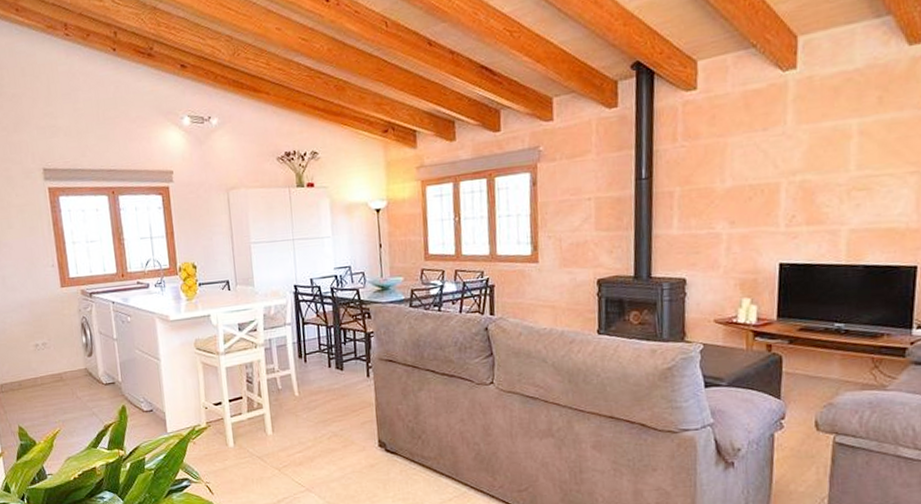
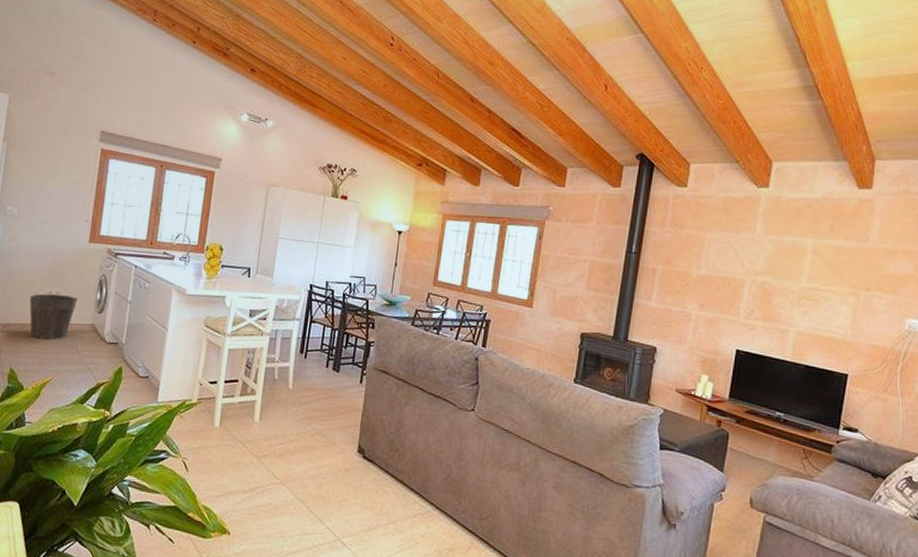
waste bin: none [18,345,65,393] -> present [29,293,78,340]

